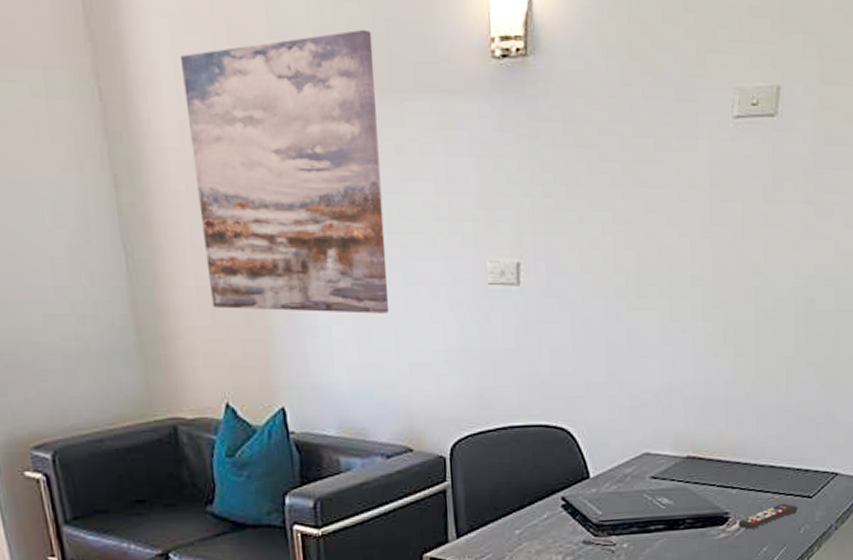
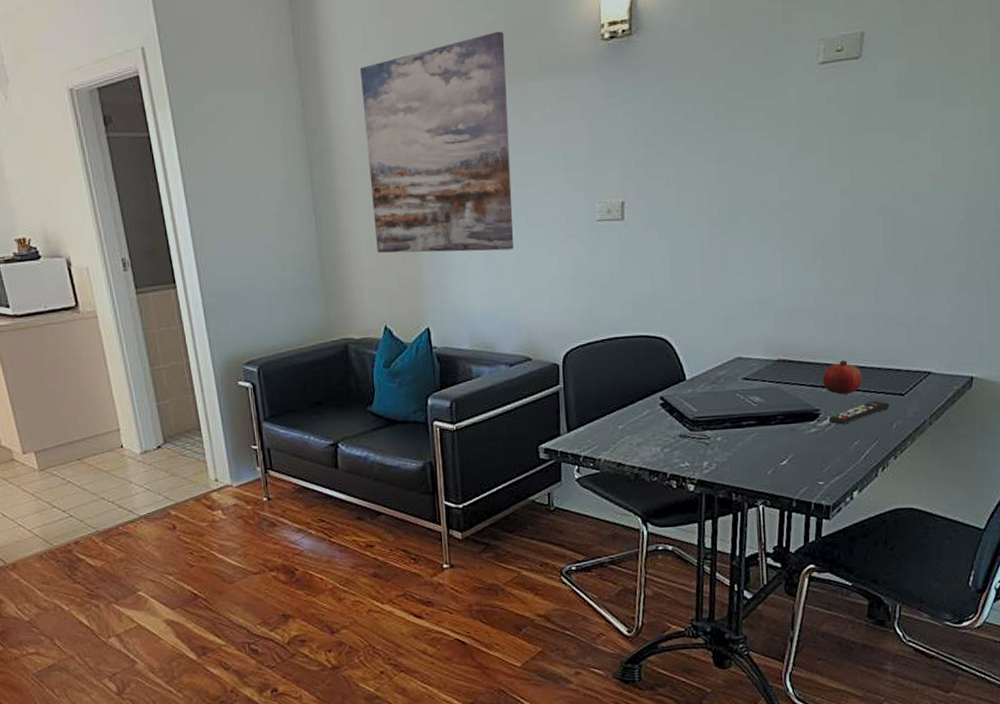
fruit: none [733,458,772,496] -> present [823,360,863,395]

